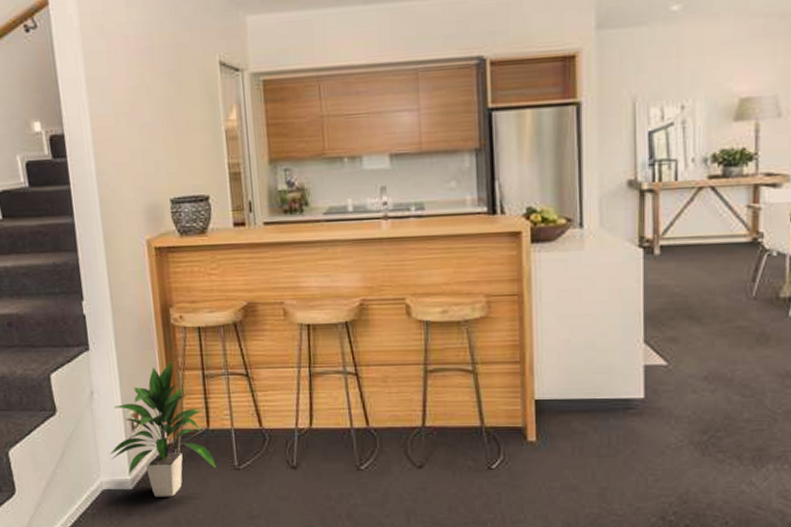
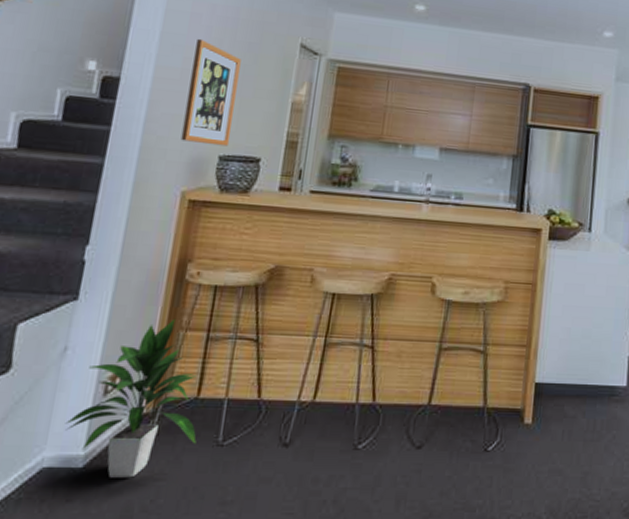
wall art: none [120,77,177,189] -> present [180,38,241,147]

